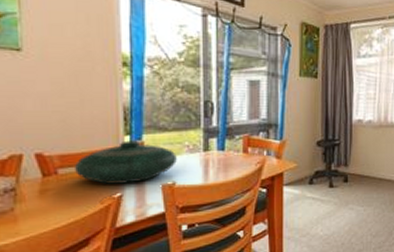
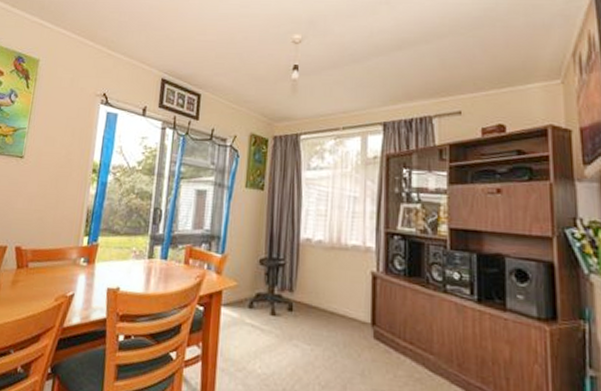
decorative bowl: present [74,140,177,184] -> none [40,241,124,284]

